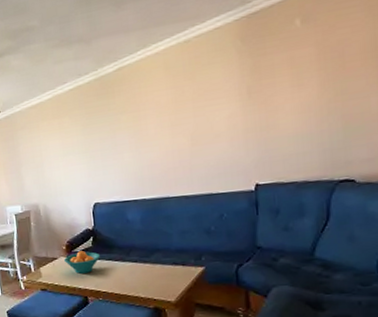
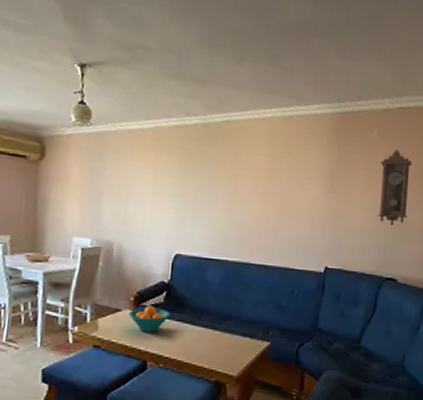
pendulum clock: none [310,31,360,122] -> present [377,149,412,226]

